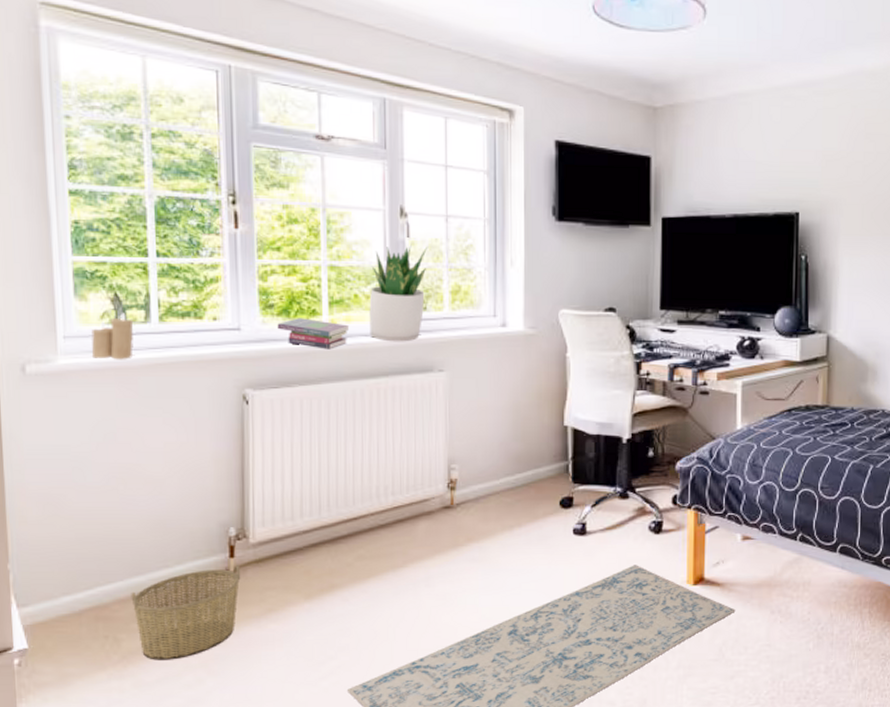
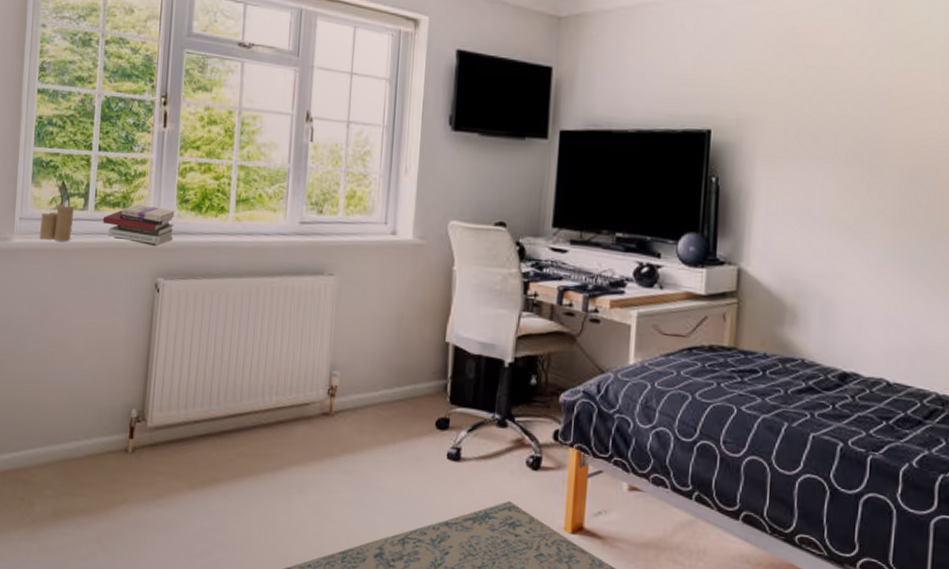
basket: present [131,565,241,660] -> none [46,446,137,531]
books: none [171,313,259,357] -> present [102,204,175,247]
books: present [277,318,350,350] -> none [190,214,252,246]
planter: present [369,244,428,342] -> none [269,148,329,244]

